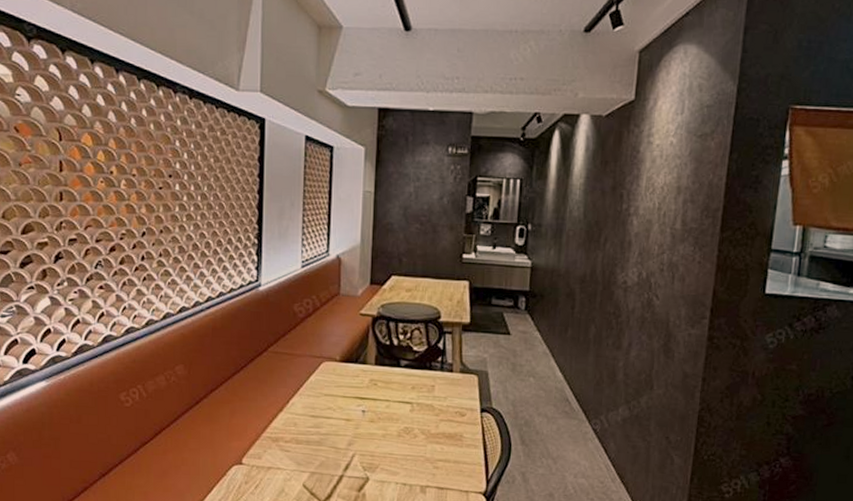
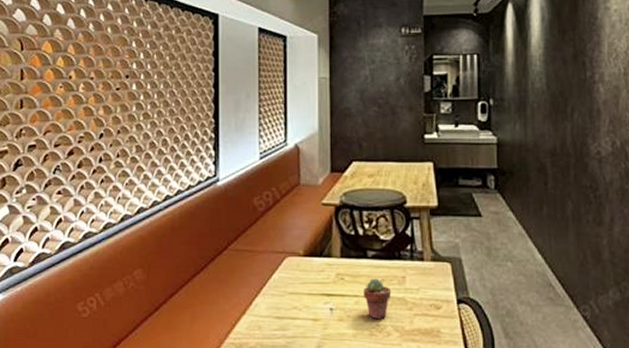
potted succulent: none [394,385,421,423] -> present [363,278,392,320]

